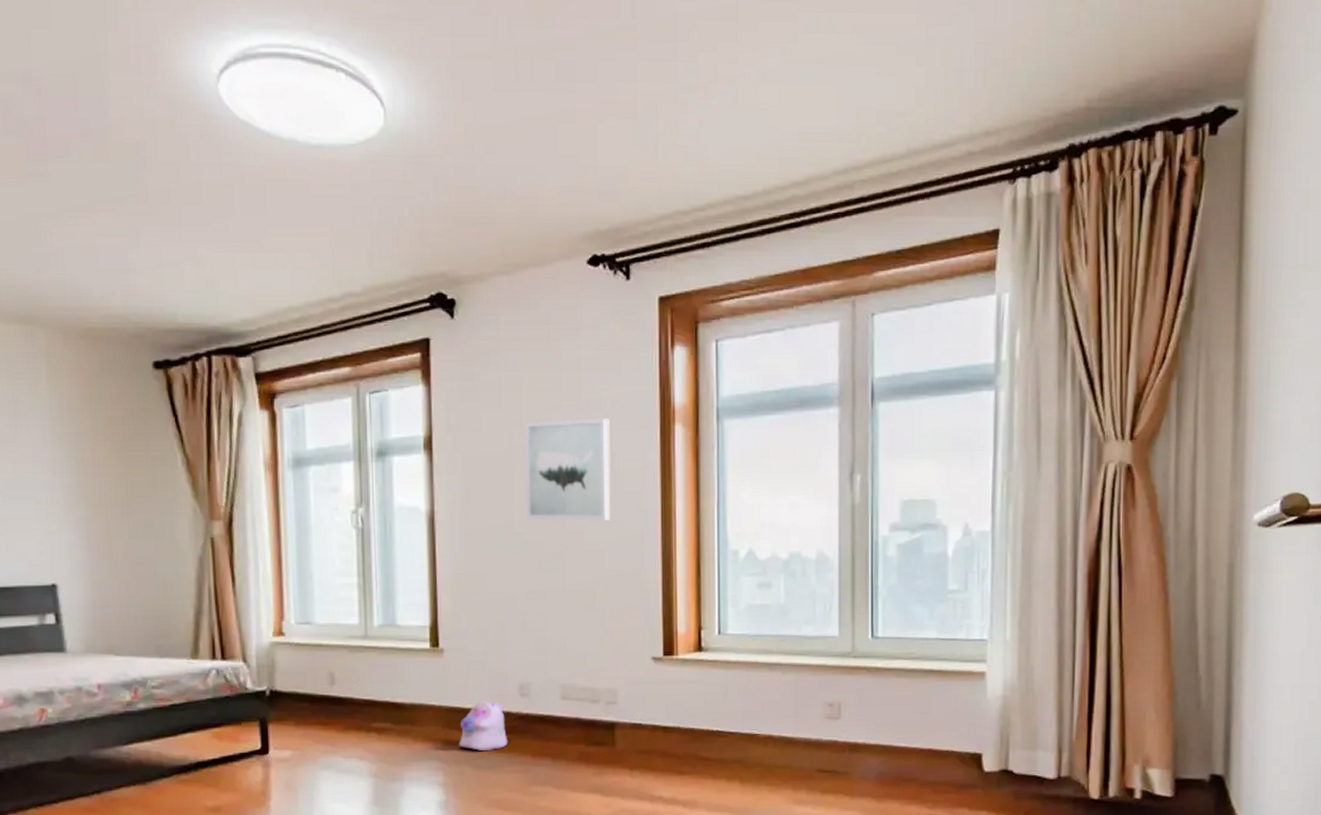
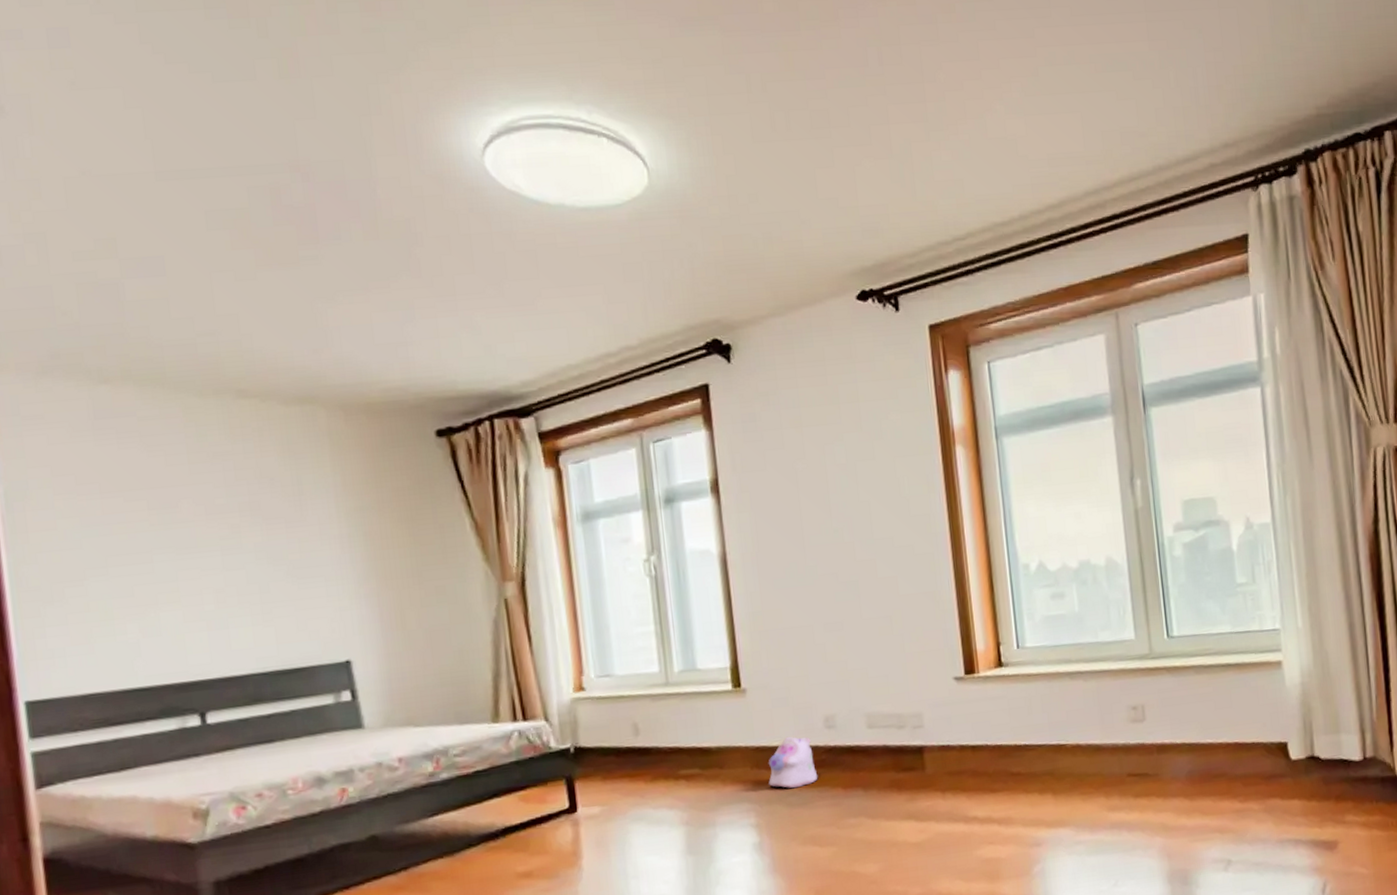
wall art: present [525,418,611,522] -> none [808,446,900,552]

